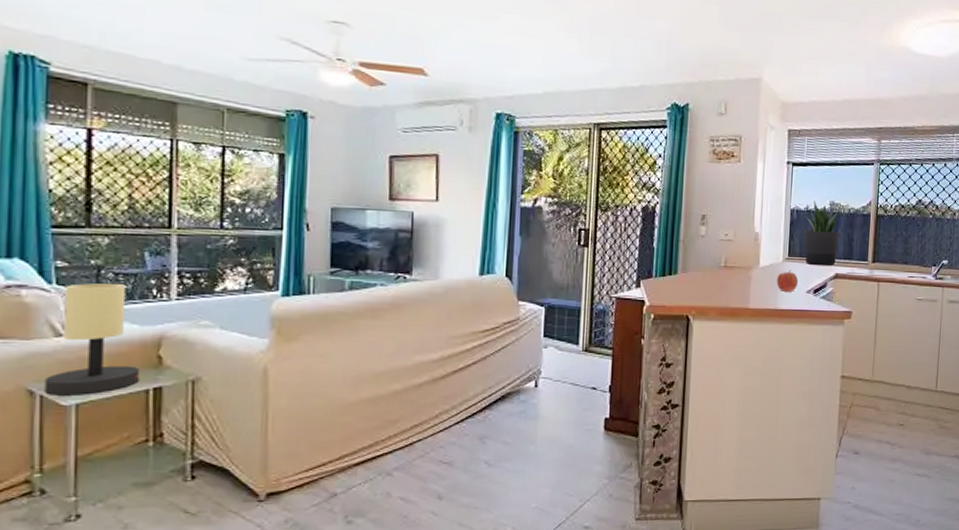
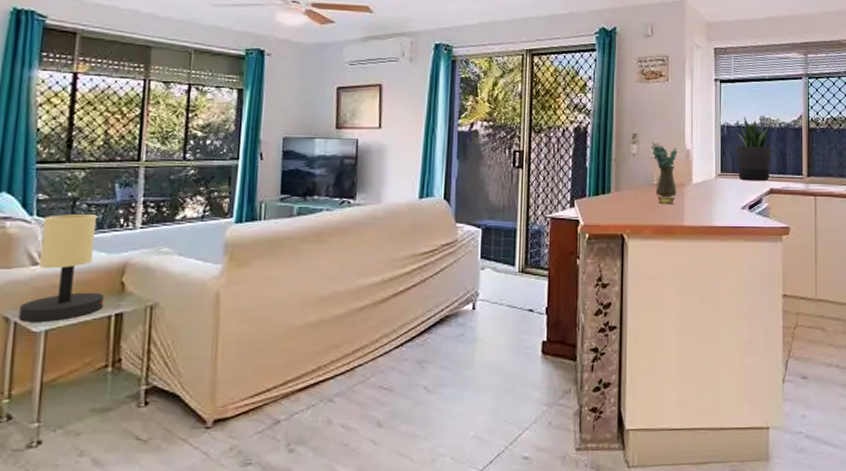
vase: none [720,223,746,287] -> present [651,141,677,205]
fruit: present [776,270,799,292] -> none [711,186,733,208]

